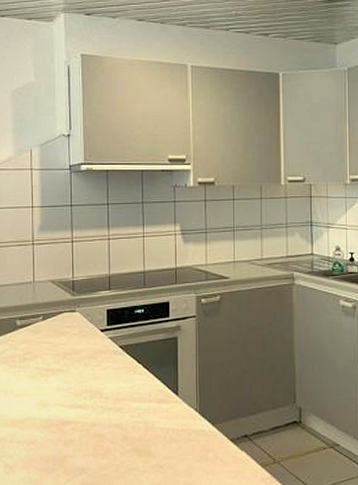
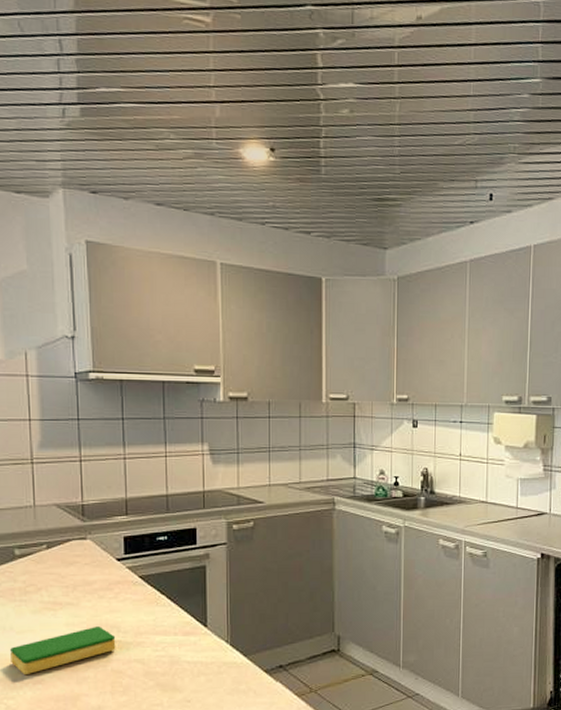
dish sponge: none [10,392,98,435] -> present [10,626,116,674]

